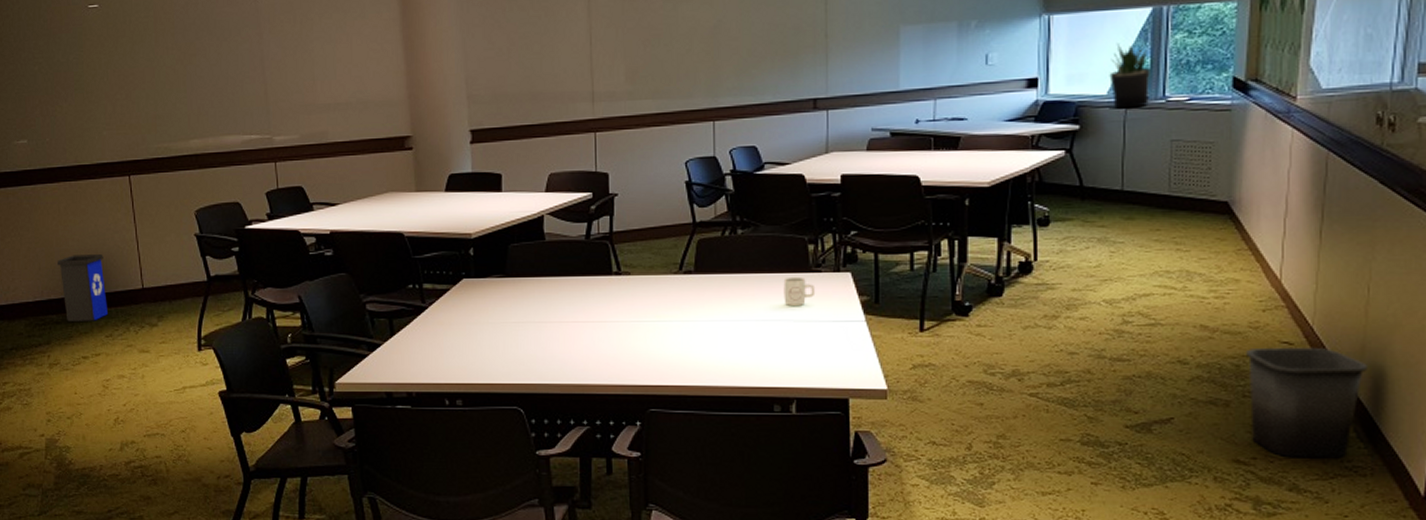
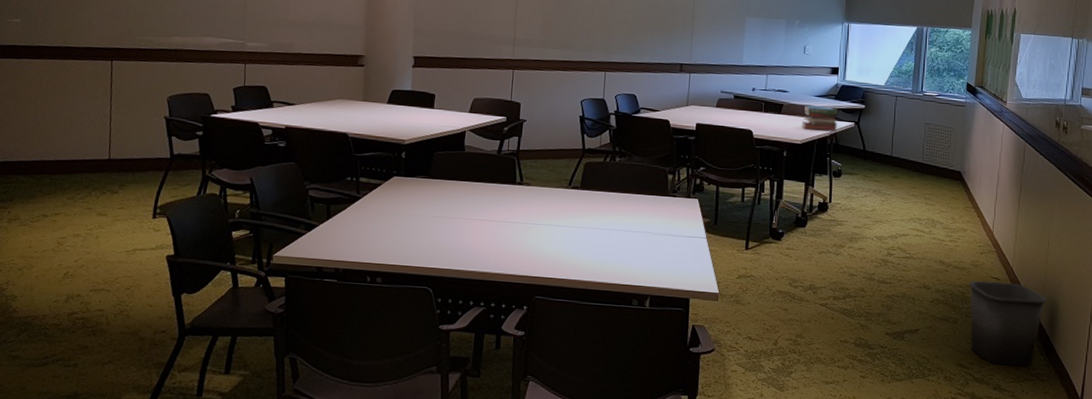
recycling bin: present [56,254,108,322] -> none [30,124,77,184]
mug: present [783,278,816,307] -> none [646,199,671,223]
books: none [988,133,1040,167] -> present [801,106,838,132]
planter: present [1109,43,1150,109] -> none [886,49,914,98]

